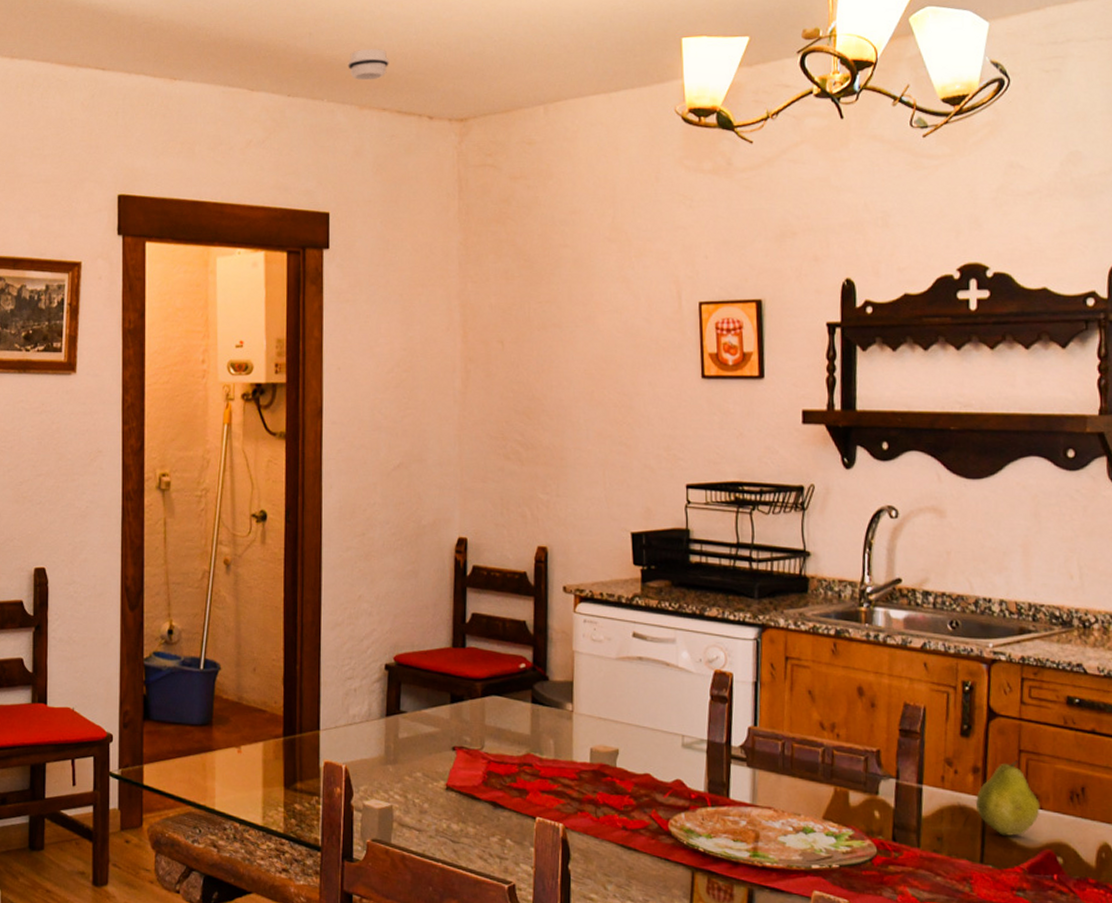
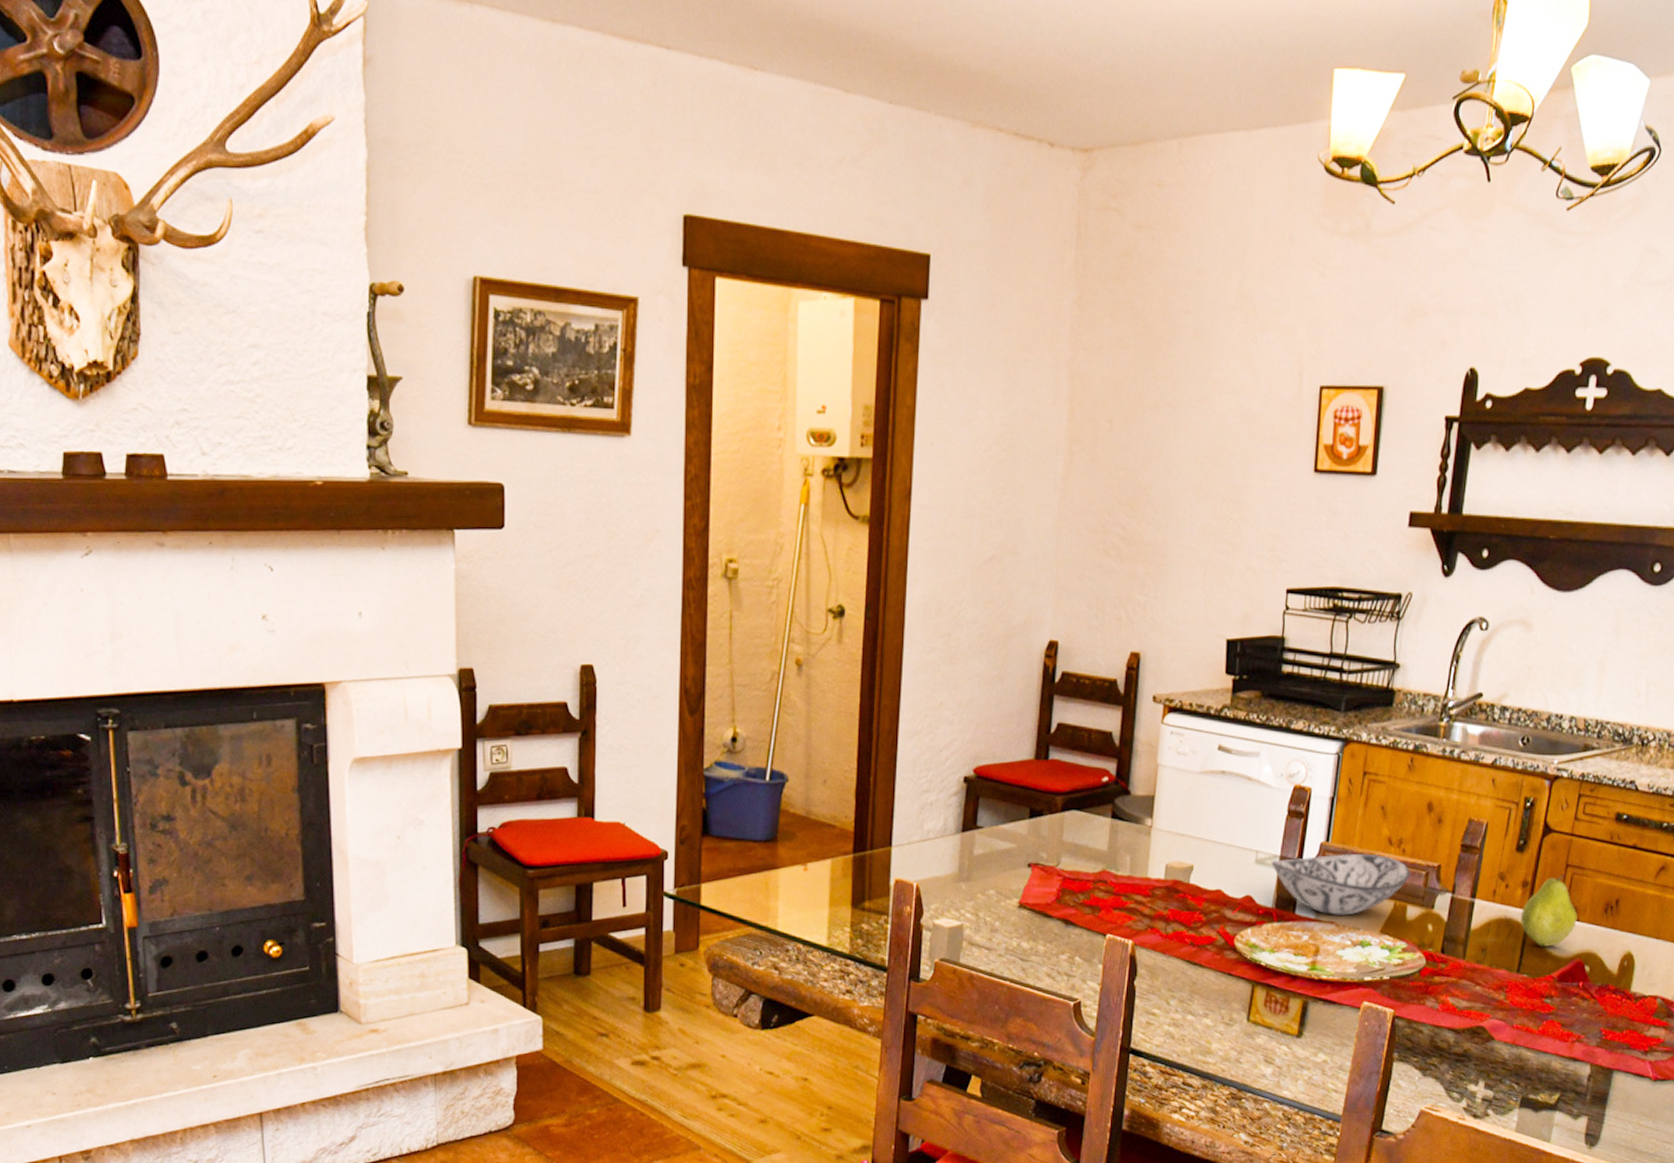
smoke detector: present [348,48,389,81] -> none [961,49,1009,91]
decorative bowl: none [698,737,848,801] -> present [1271,853,1410,916]

